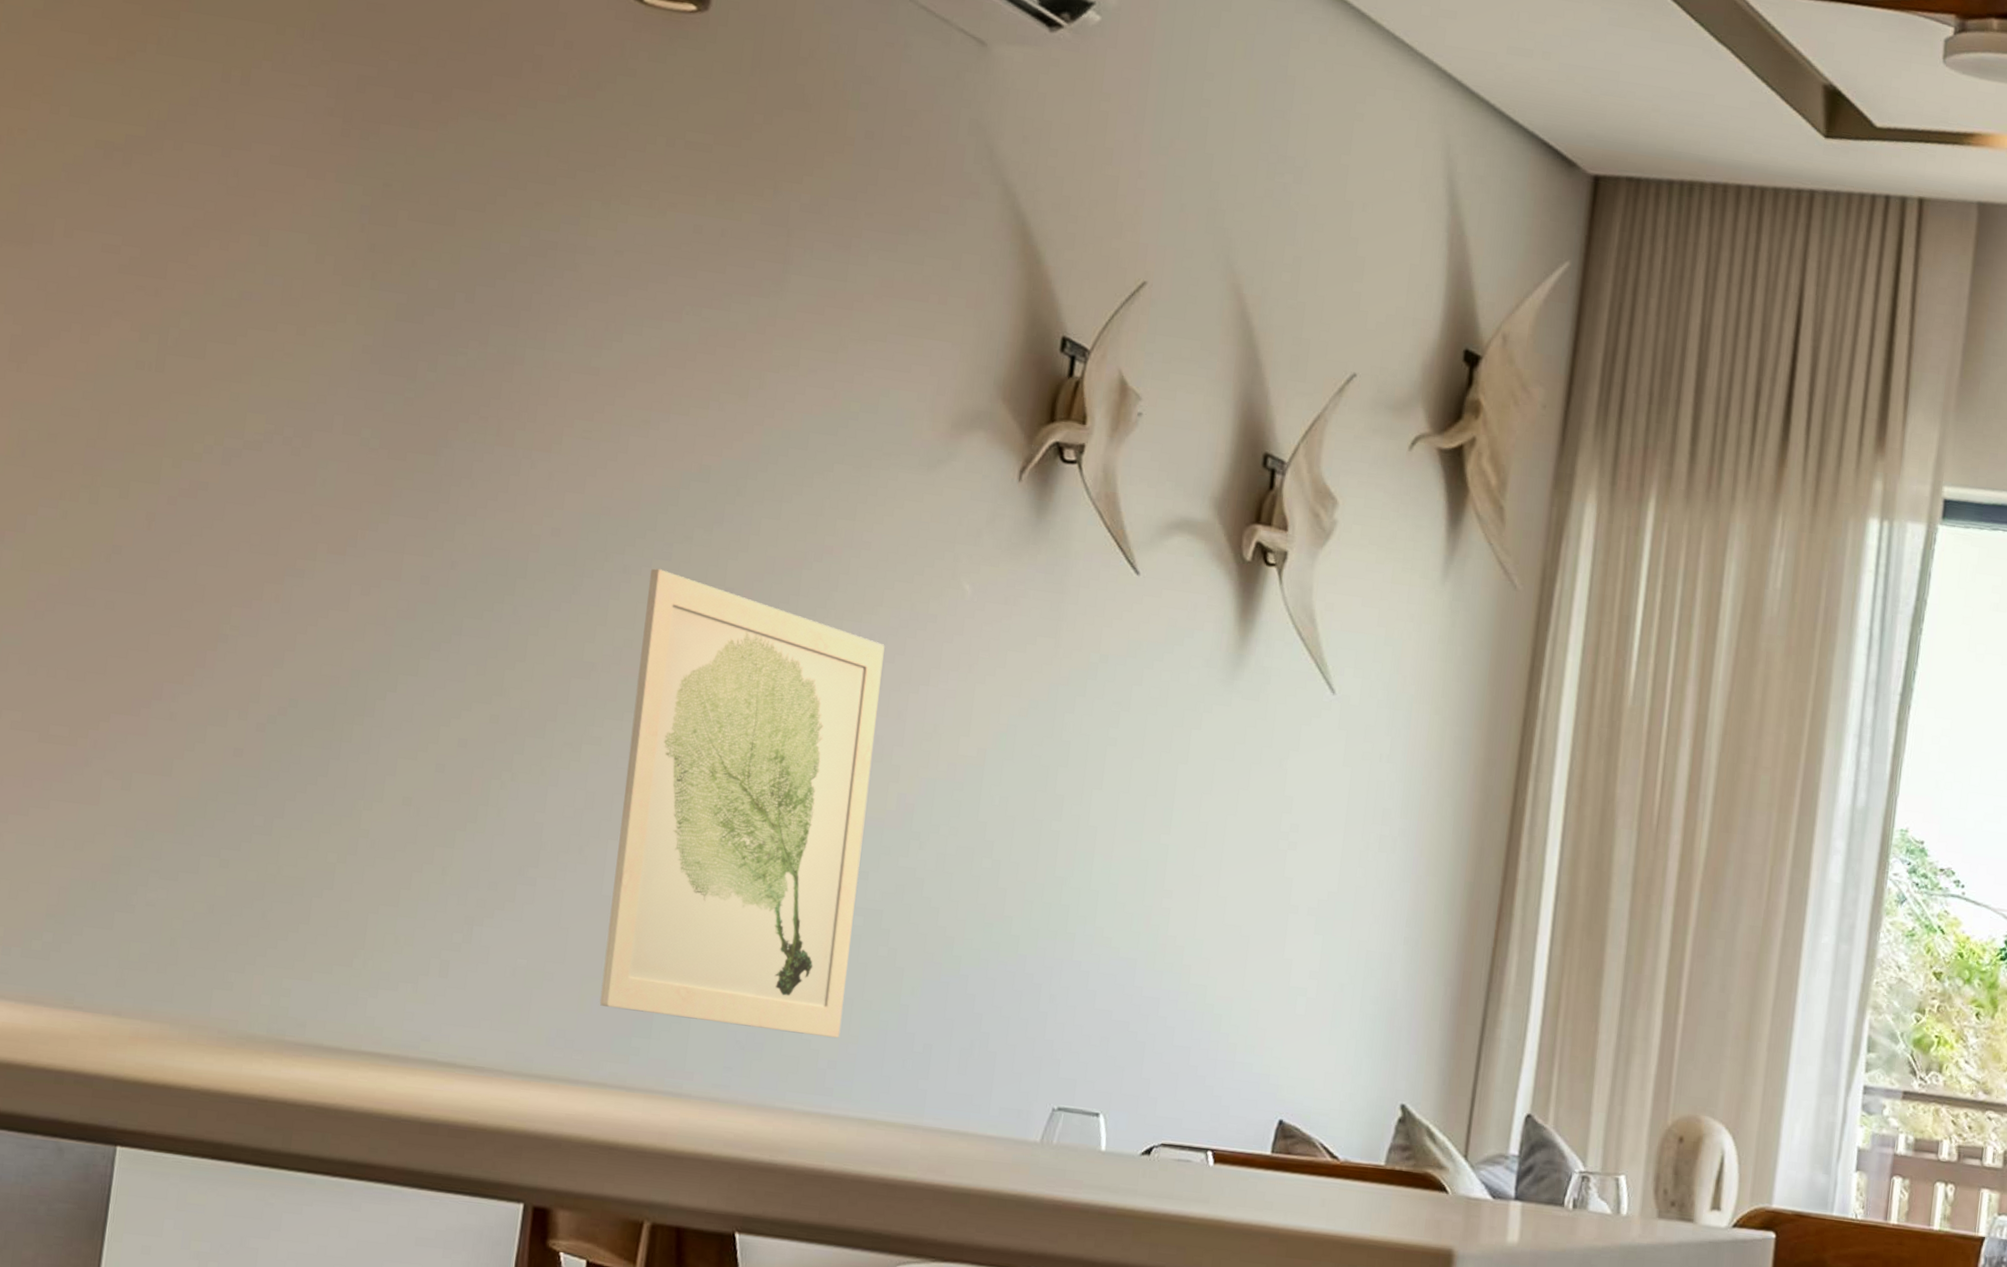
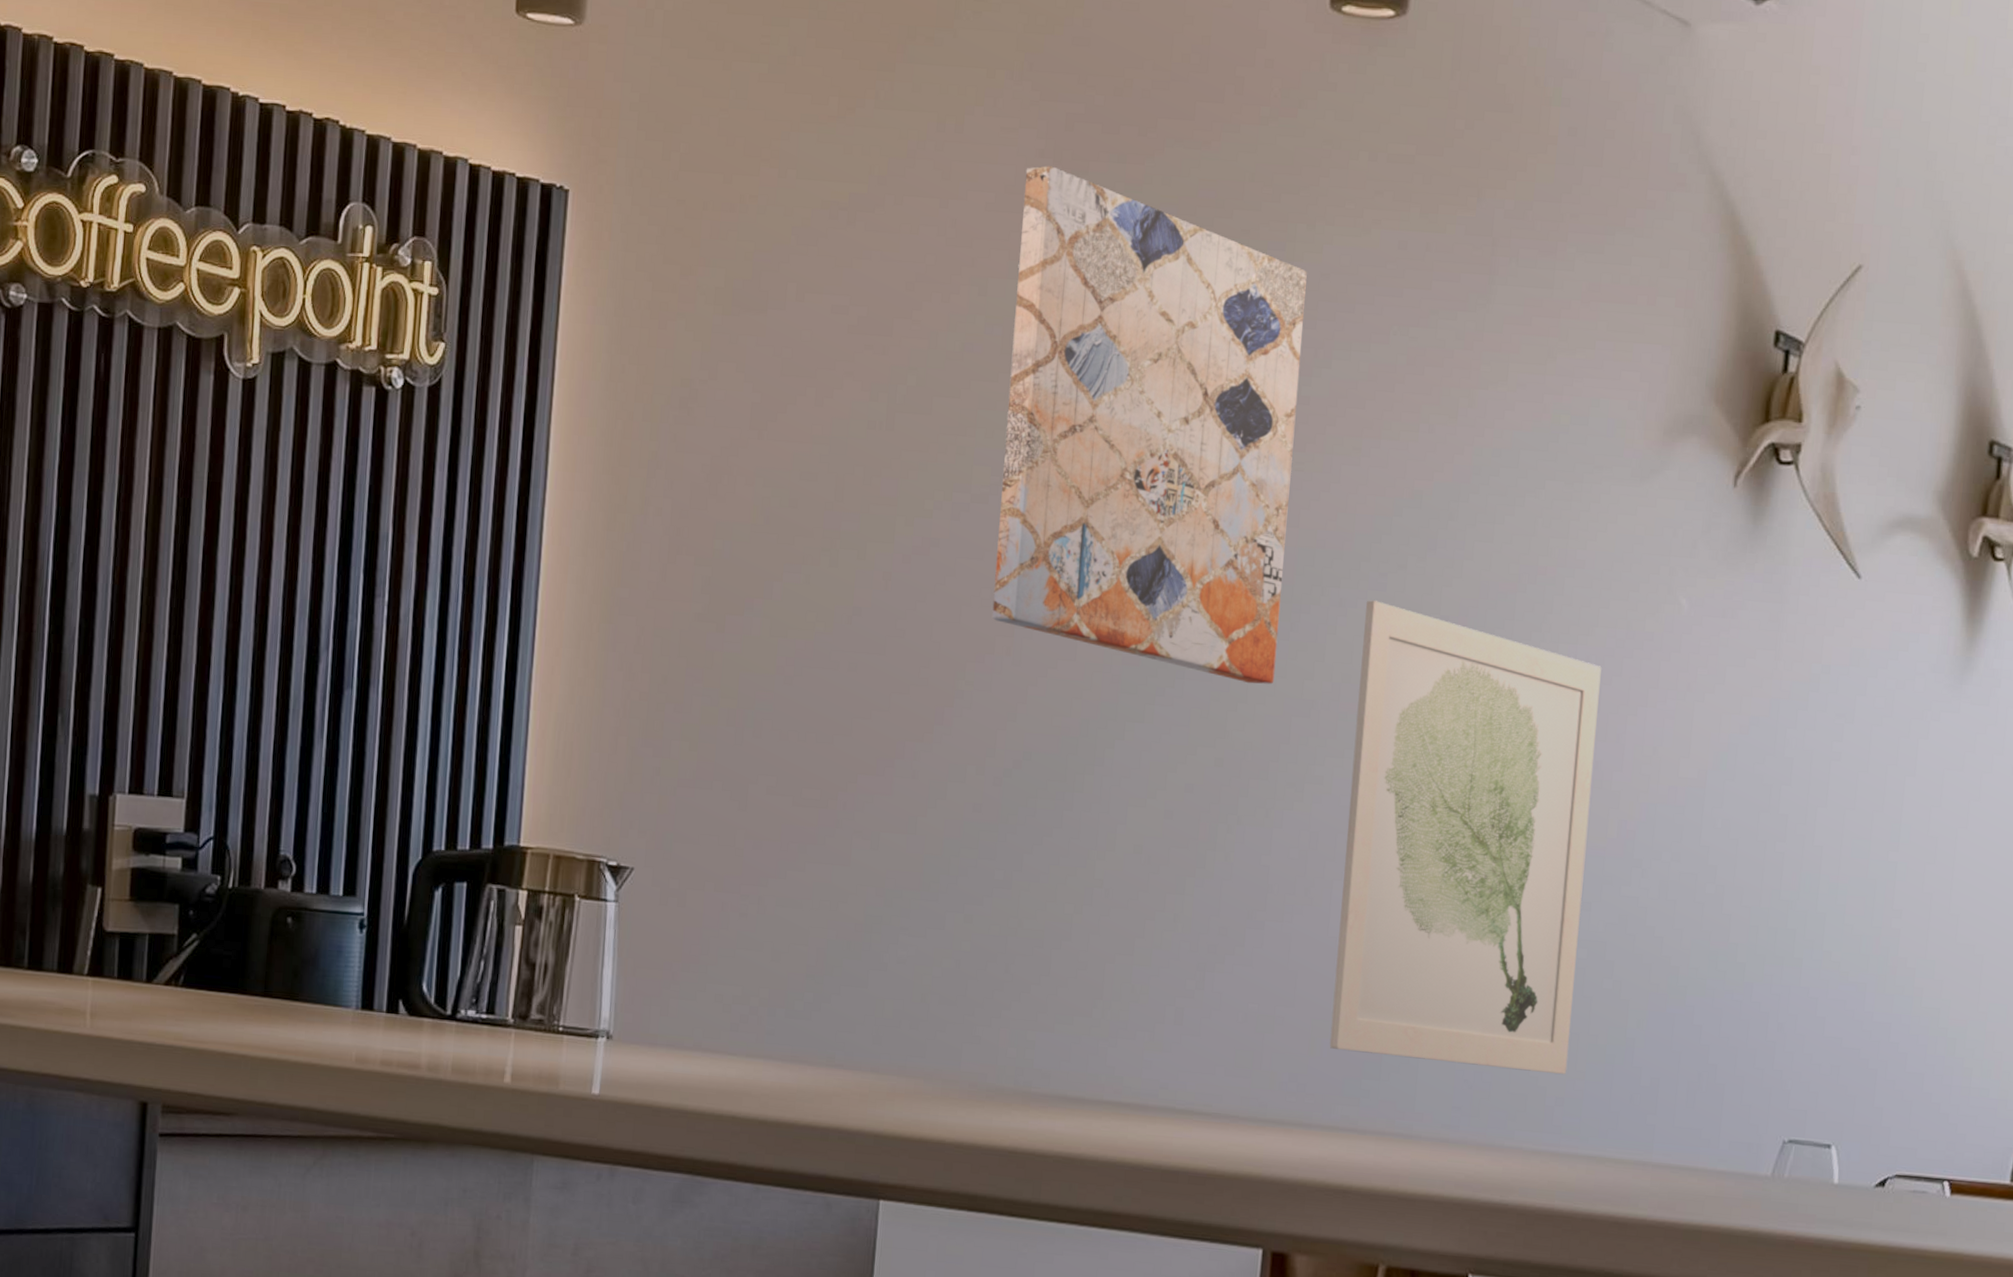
wall art: none [261,124,601,645] -> present [992,166,1307,684]

